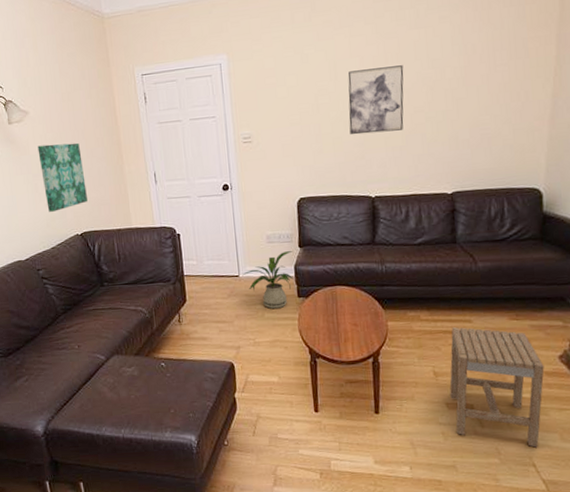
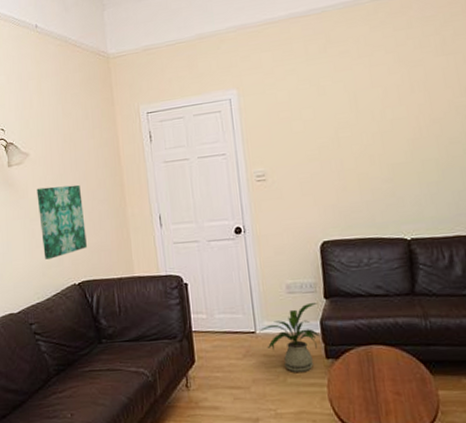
wall art: present [348,65,404,135] -> none [370,94,438,170]

